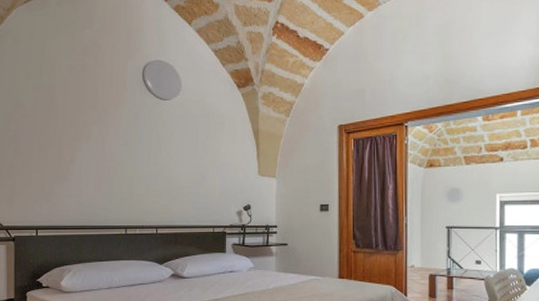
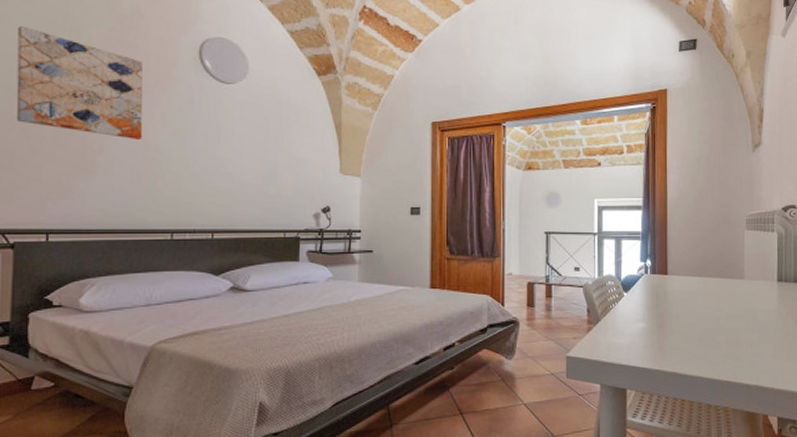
wall art: none [11,63,102,151] -> present [16,26,143,139]

